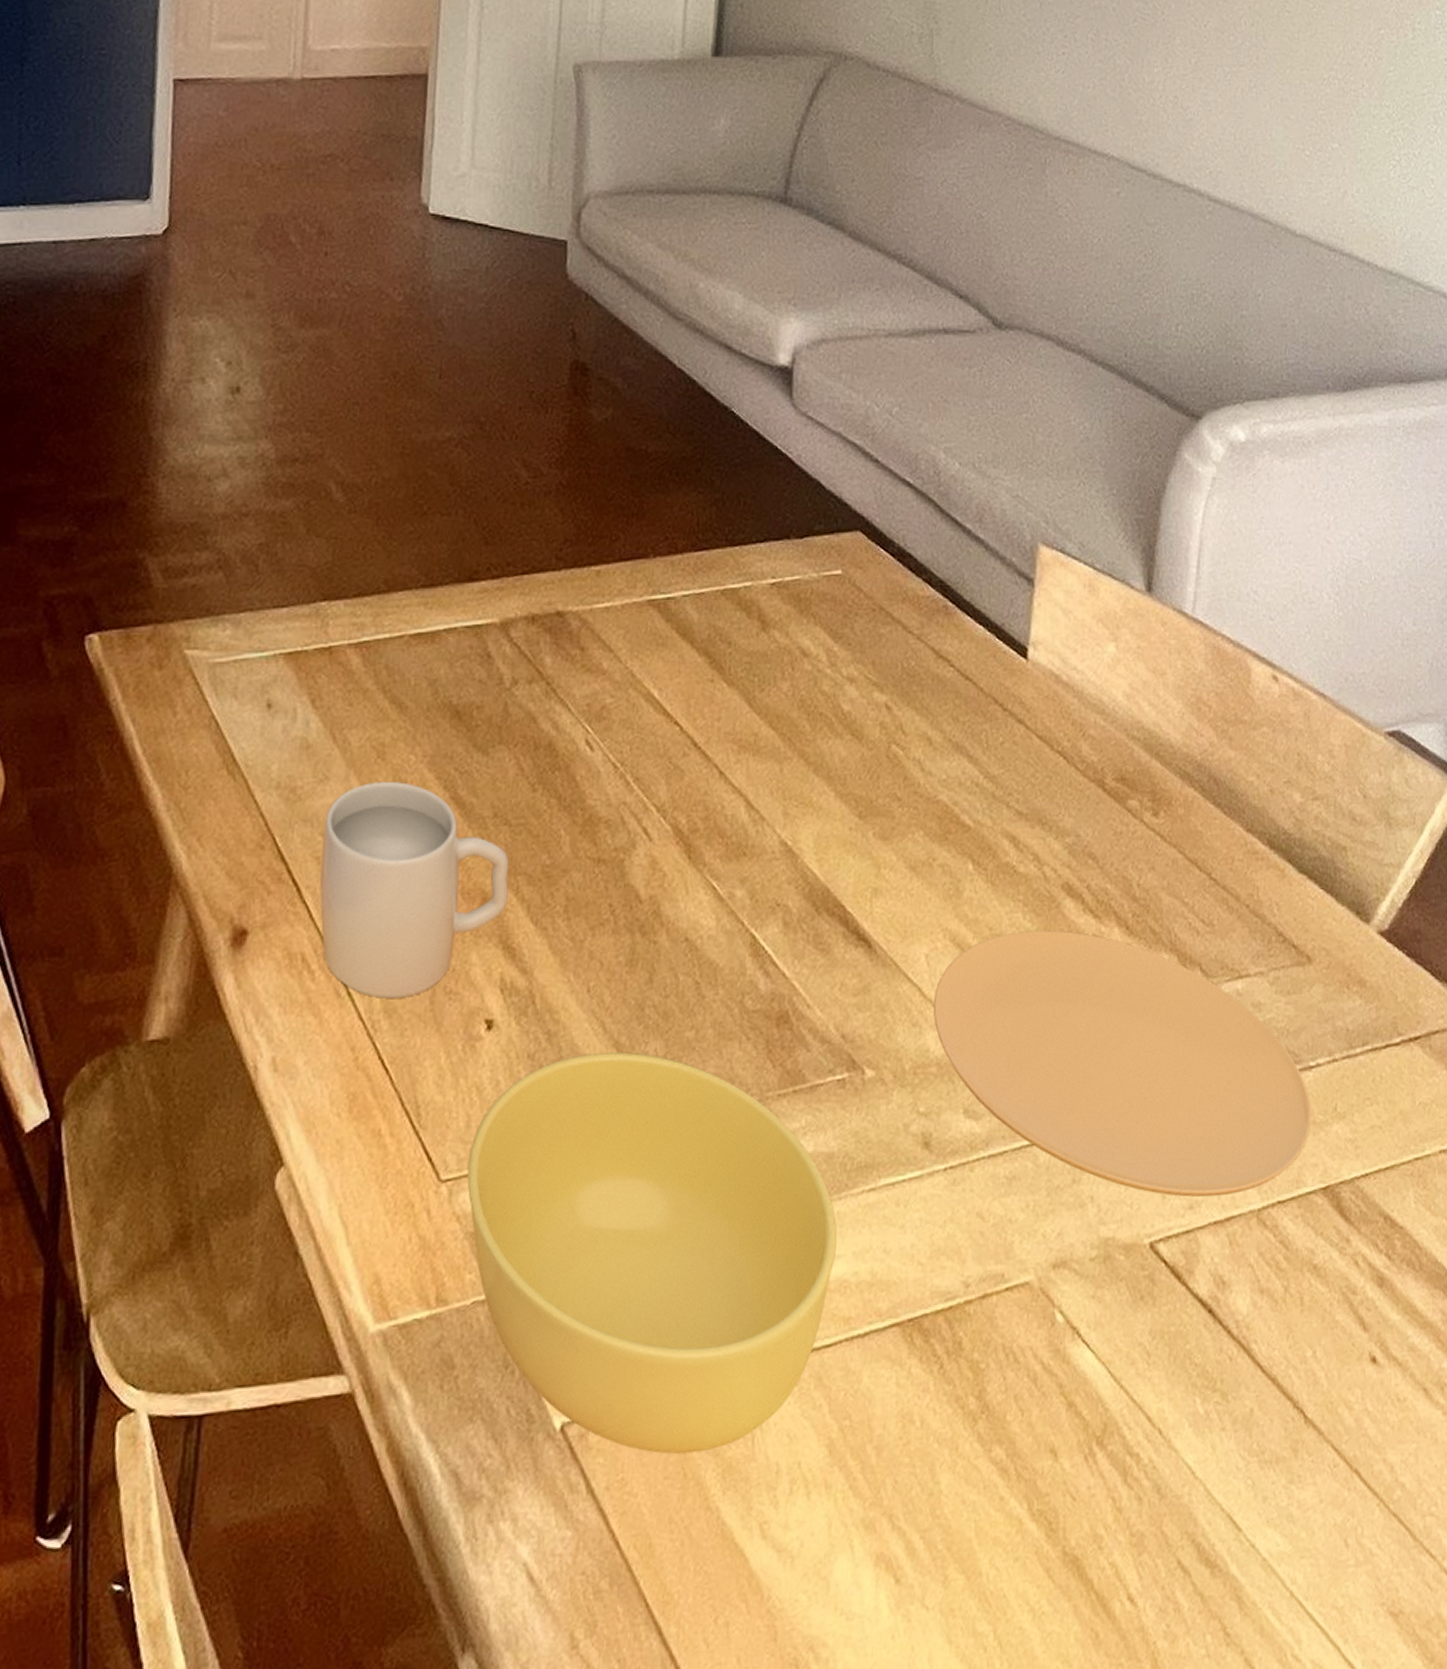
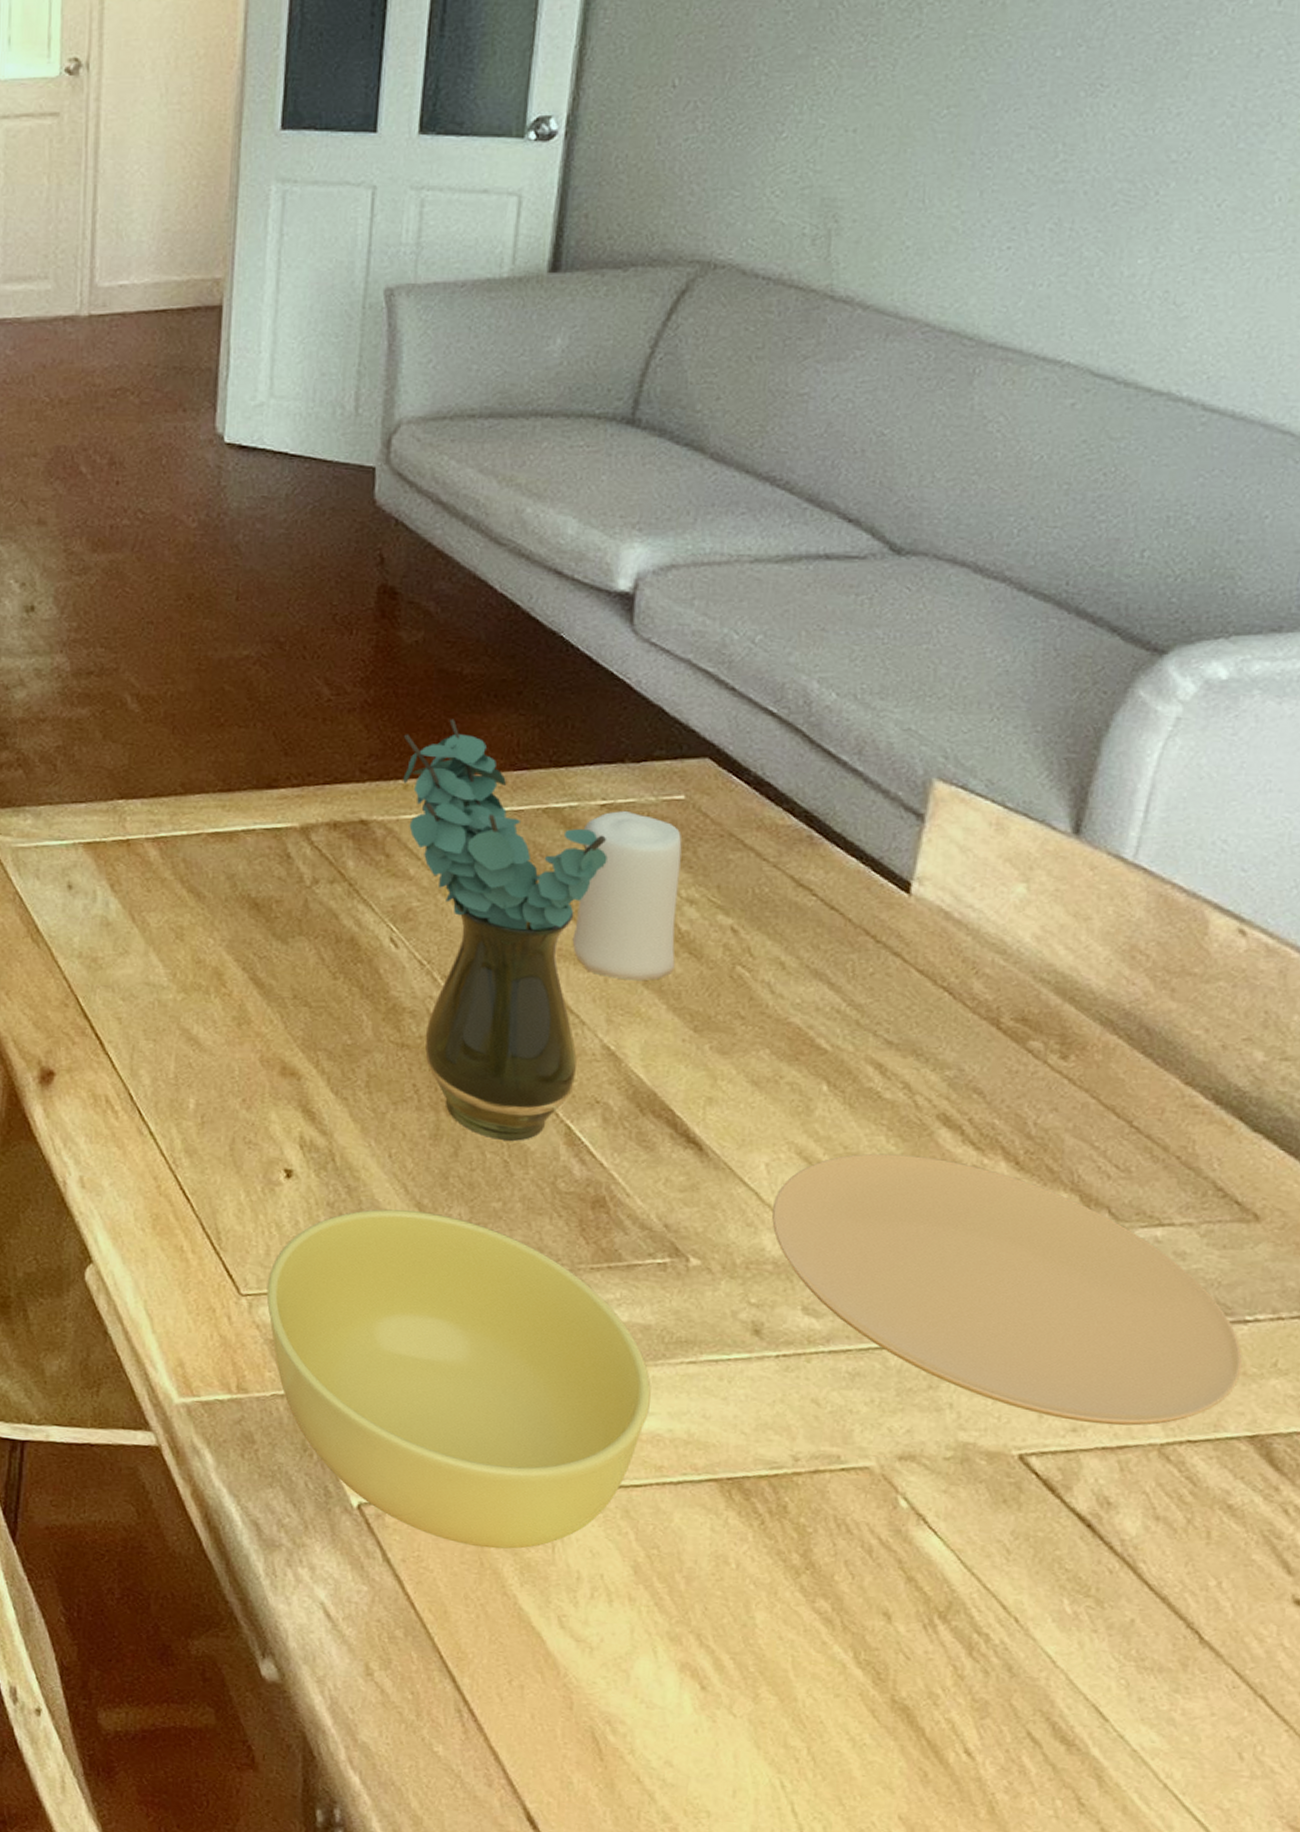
mug: present [319,781,510,998] -> none [121,958,309,1142]
vase: none [595,499,779,958] -> present [403,718,608,1141]
candle: none [750,588,841,768] -> present [572,810,682,981]

